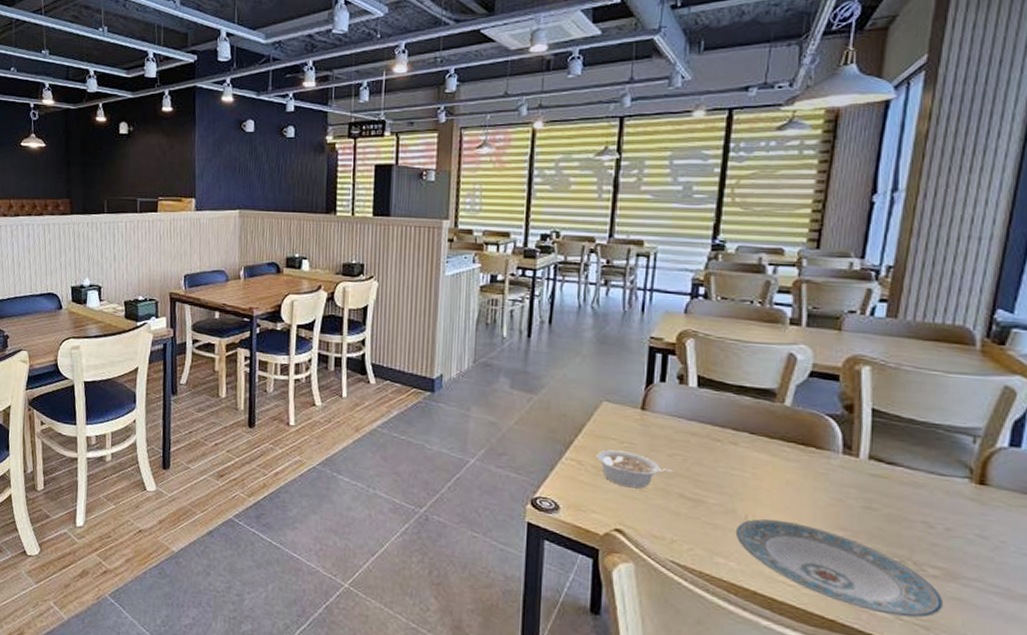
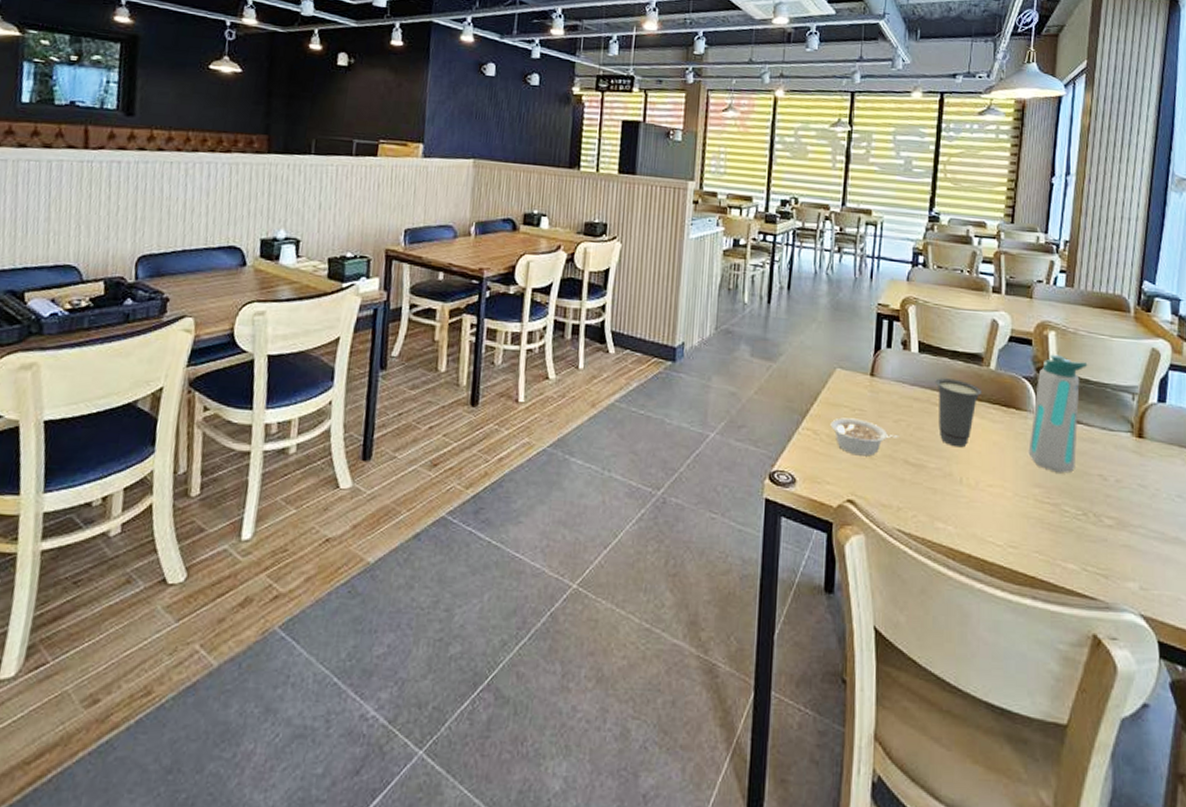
cup: none [717,413,774,485] -> present [935,378,982,448]
plate: present [735,519,944,618] -> none [952,481,1118,568]
water bottle: none [830,391,913,517] -> present [1028,354,1088,473]

